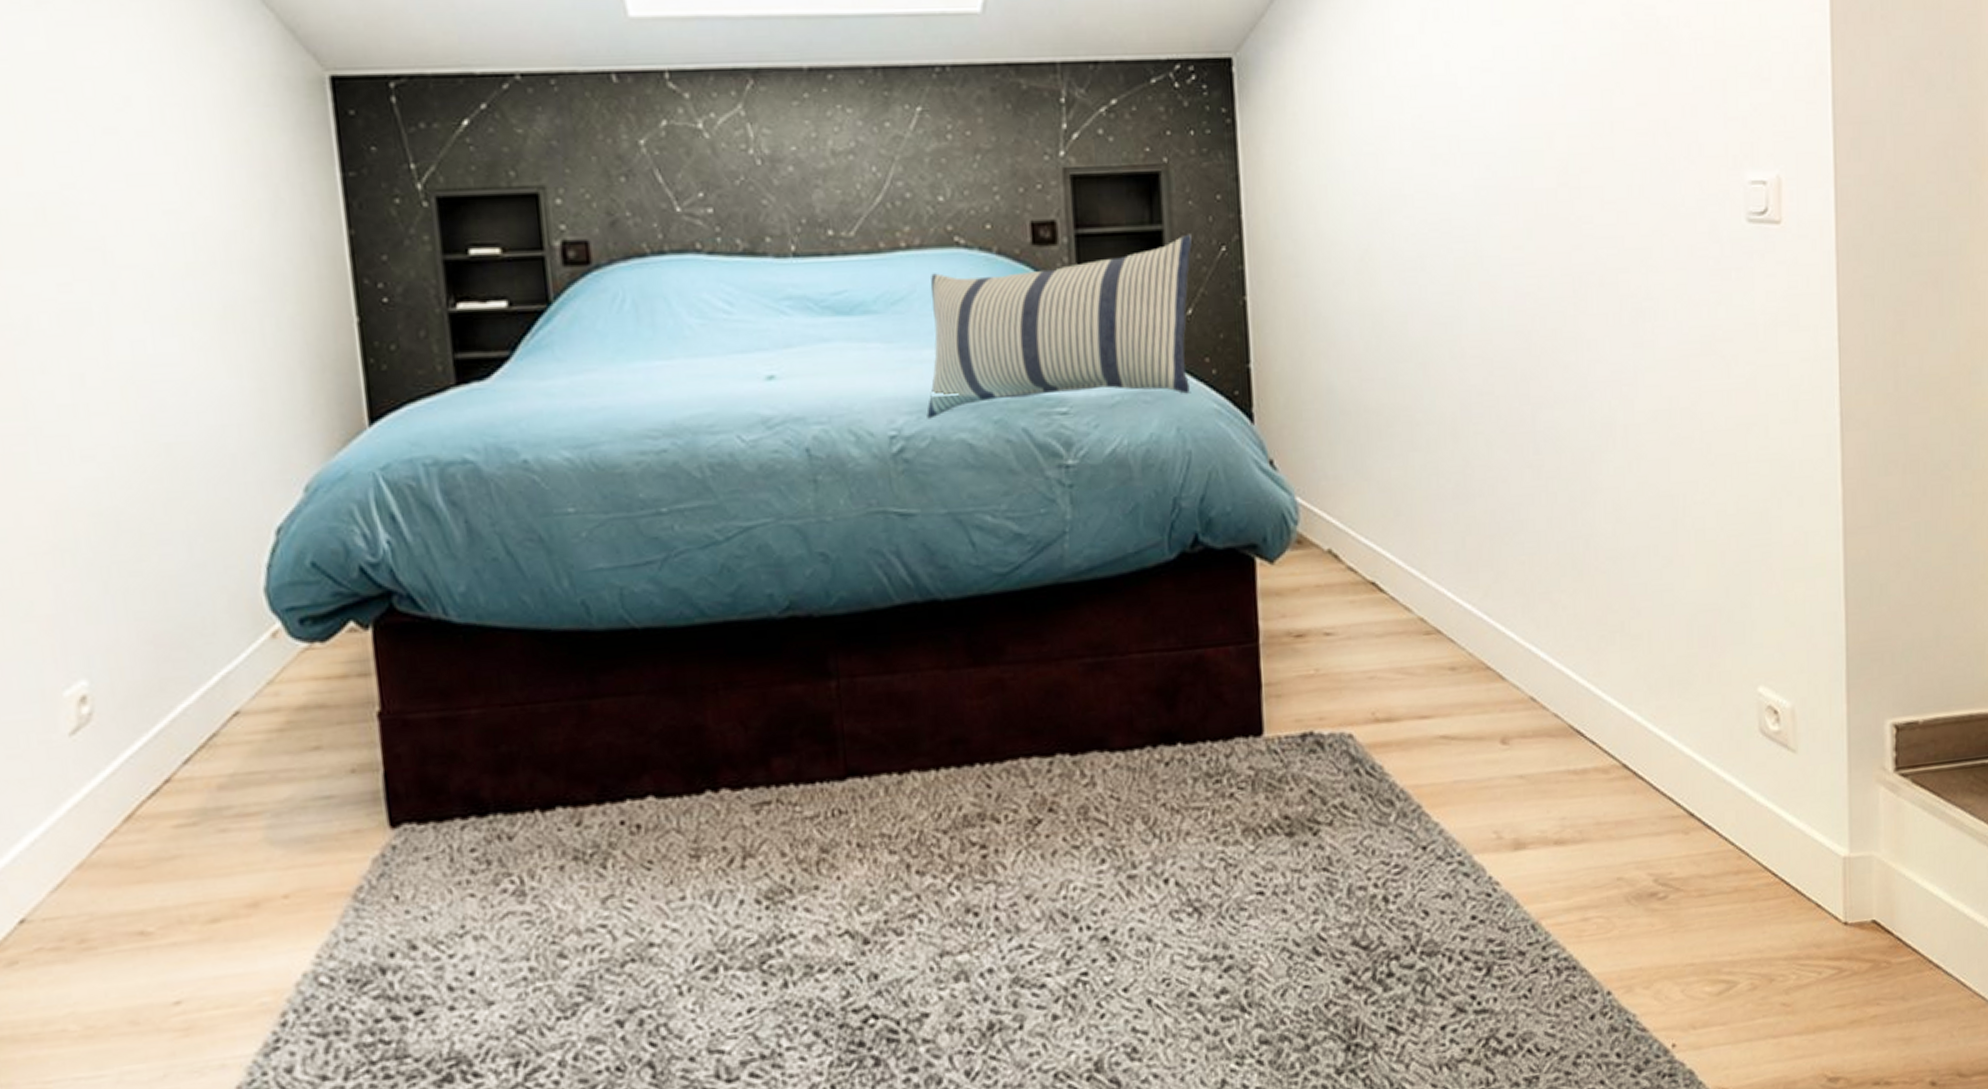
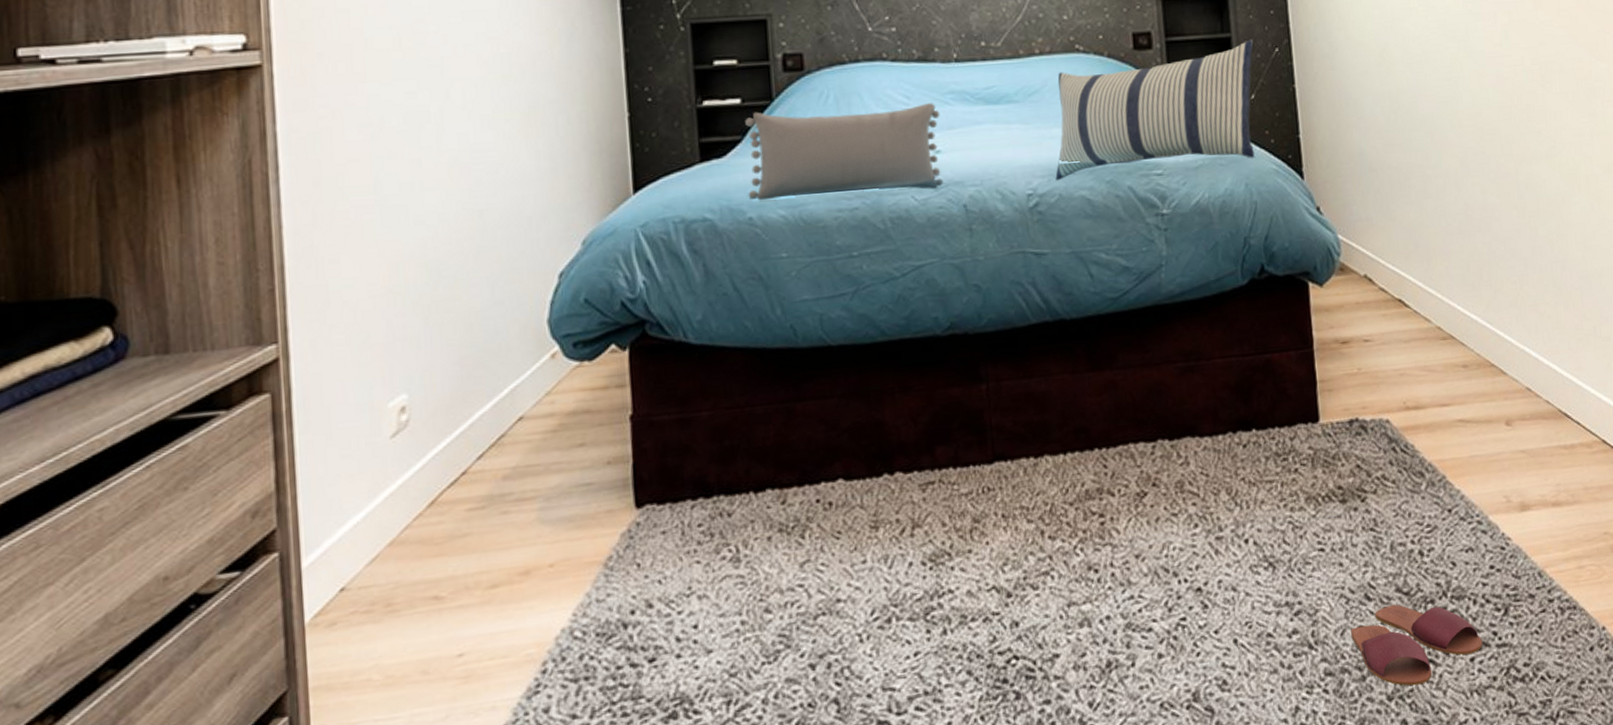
pillow: none [514,312,779,439] -> present [745,103,943,201]
slippers: none [1294,960,1457,1058] -> present [1351,604,1482,686]

